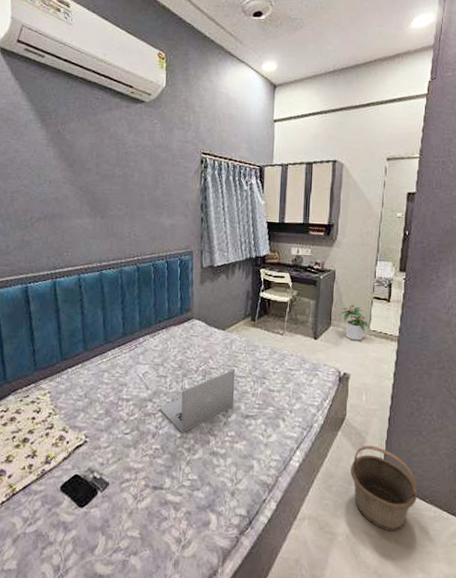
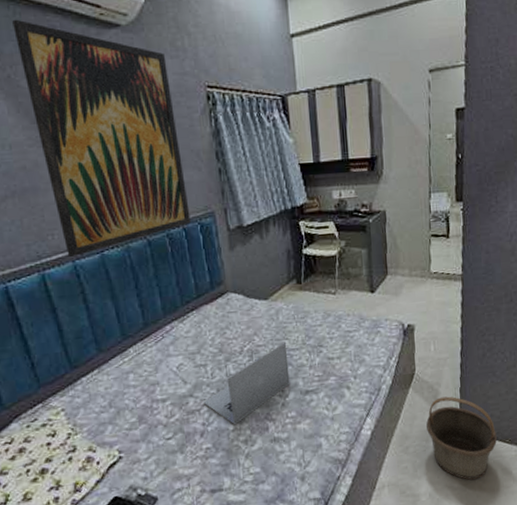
wall art: none [68,91,174,271] -> present [12,19,191,257]
potted plant: present [338,304,369,341] -> none [394,246,430,287]

